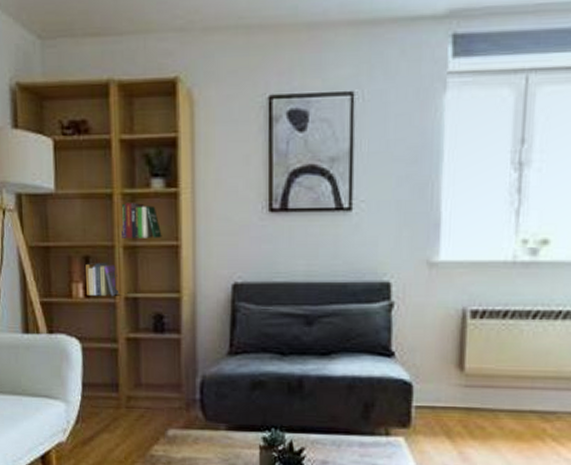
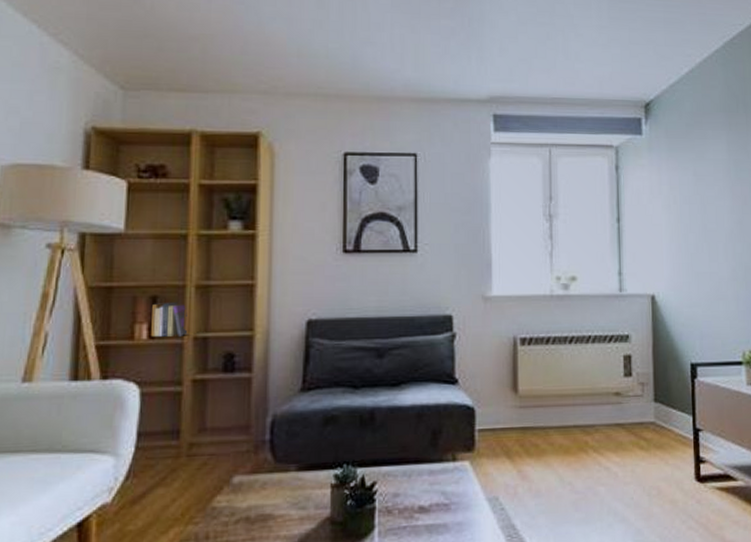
books: present [122,203,162,238] -> none [194,244,237,278]

